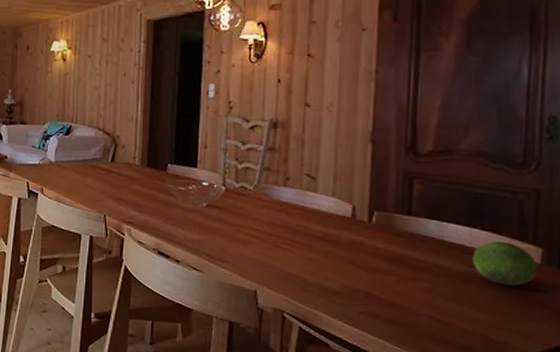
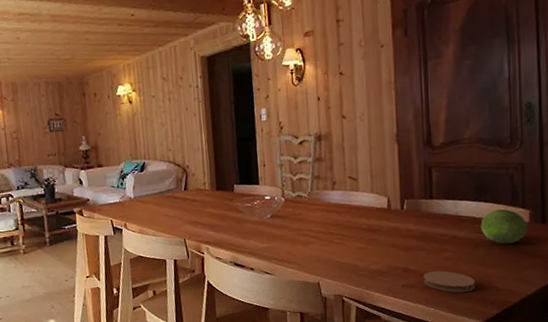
coaster: none [389,302,458,336] -> present [423,270,475,293]

